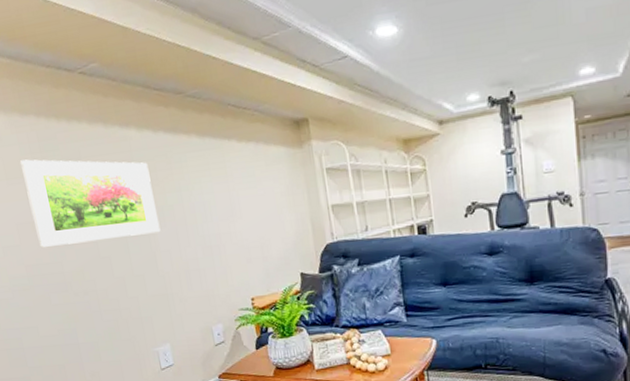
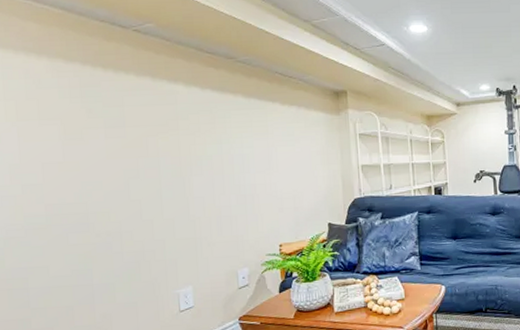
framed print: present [20,159,161,247] -> none [57,103,197,187]

